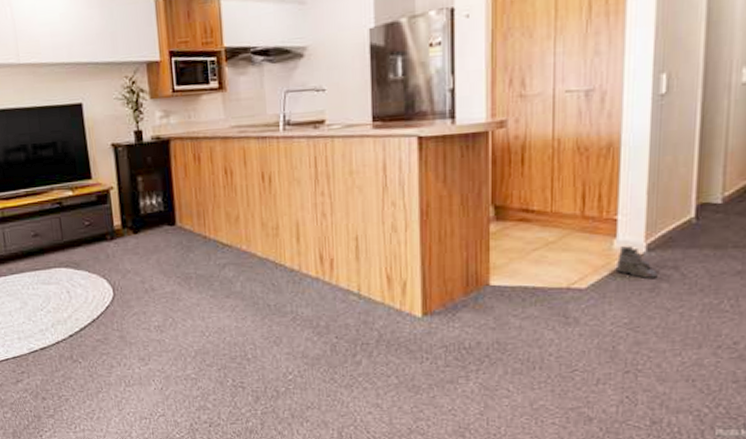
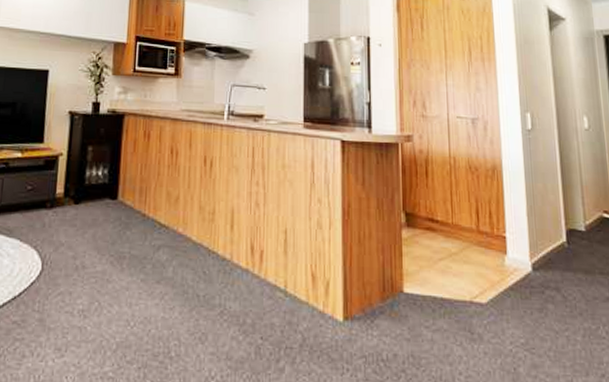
boots: present [617,246,658,280] -> none [509,264,544,299]

